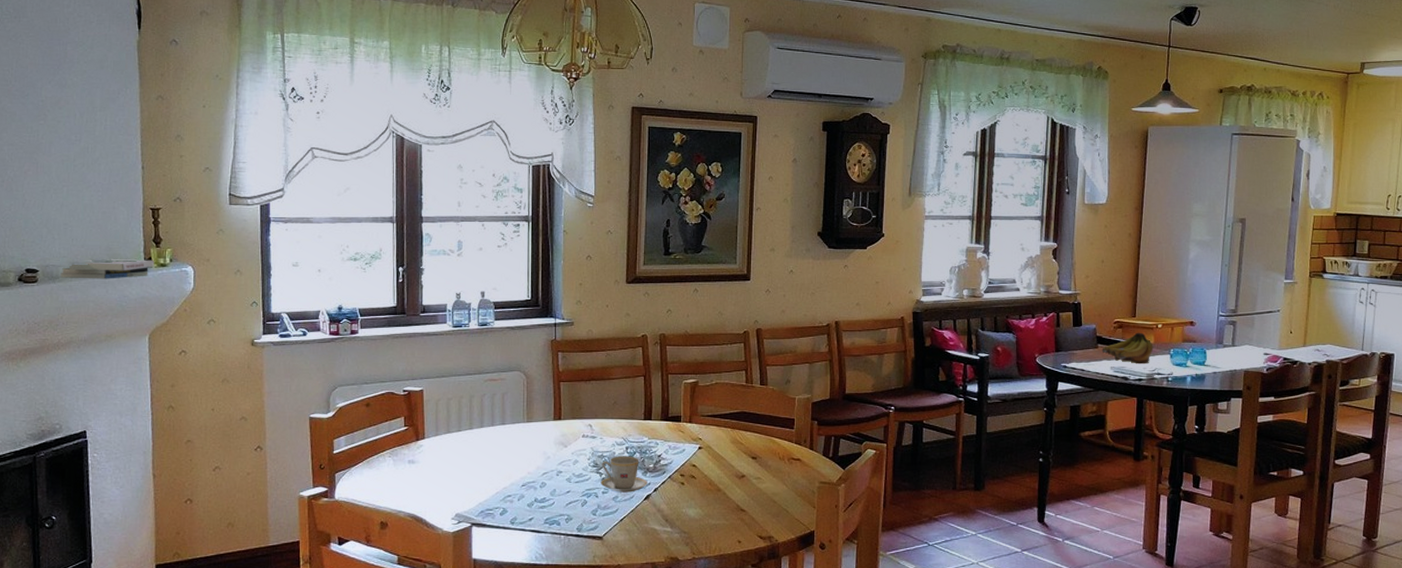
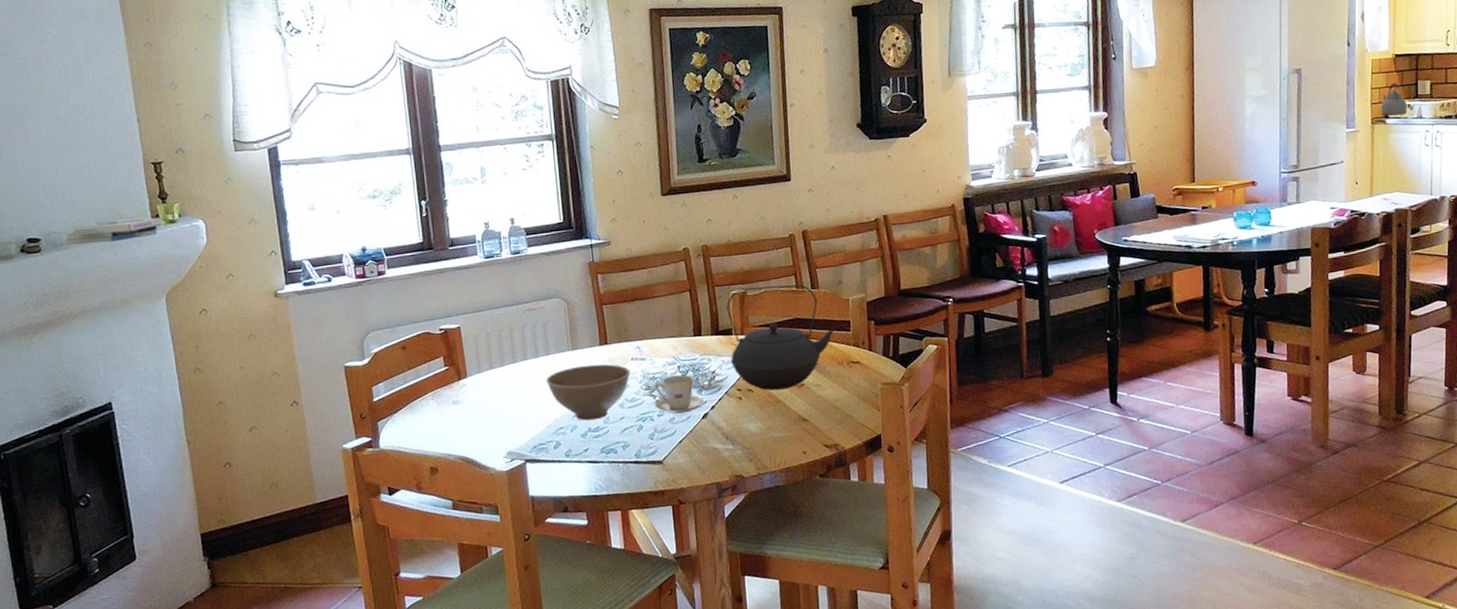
bowl: none [500,438,581,491] -> present [546,364,631,421]
teapot: none [676,378,778,478] -> present [726,284,834,391]
fruit: present [1102,332,1154,364] -> none [1162,197,1216,231]
kettle: none [1319,240,1345,271] -> present [1381,83,1407,116]

